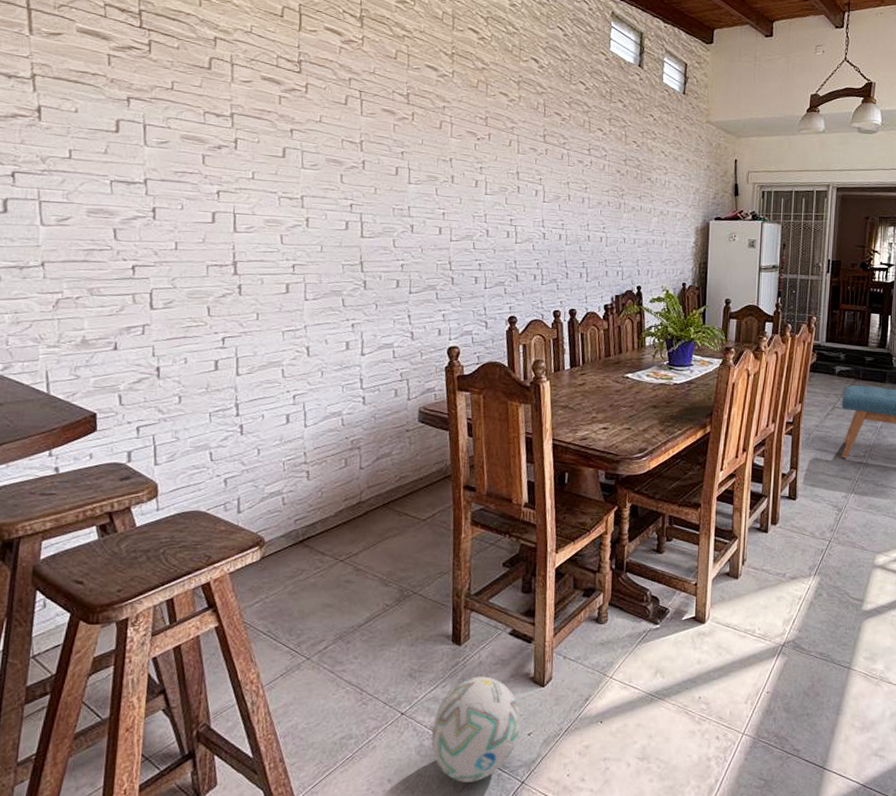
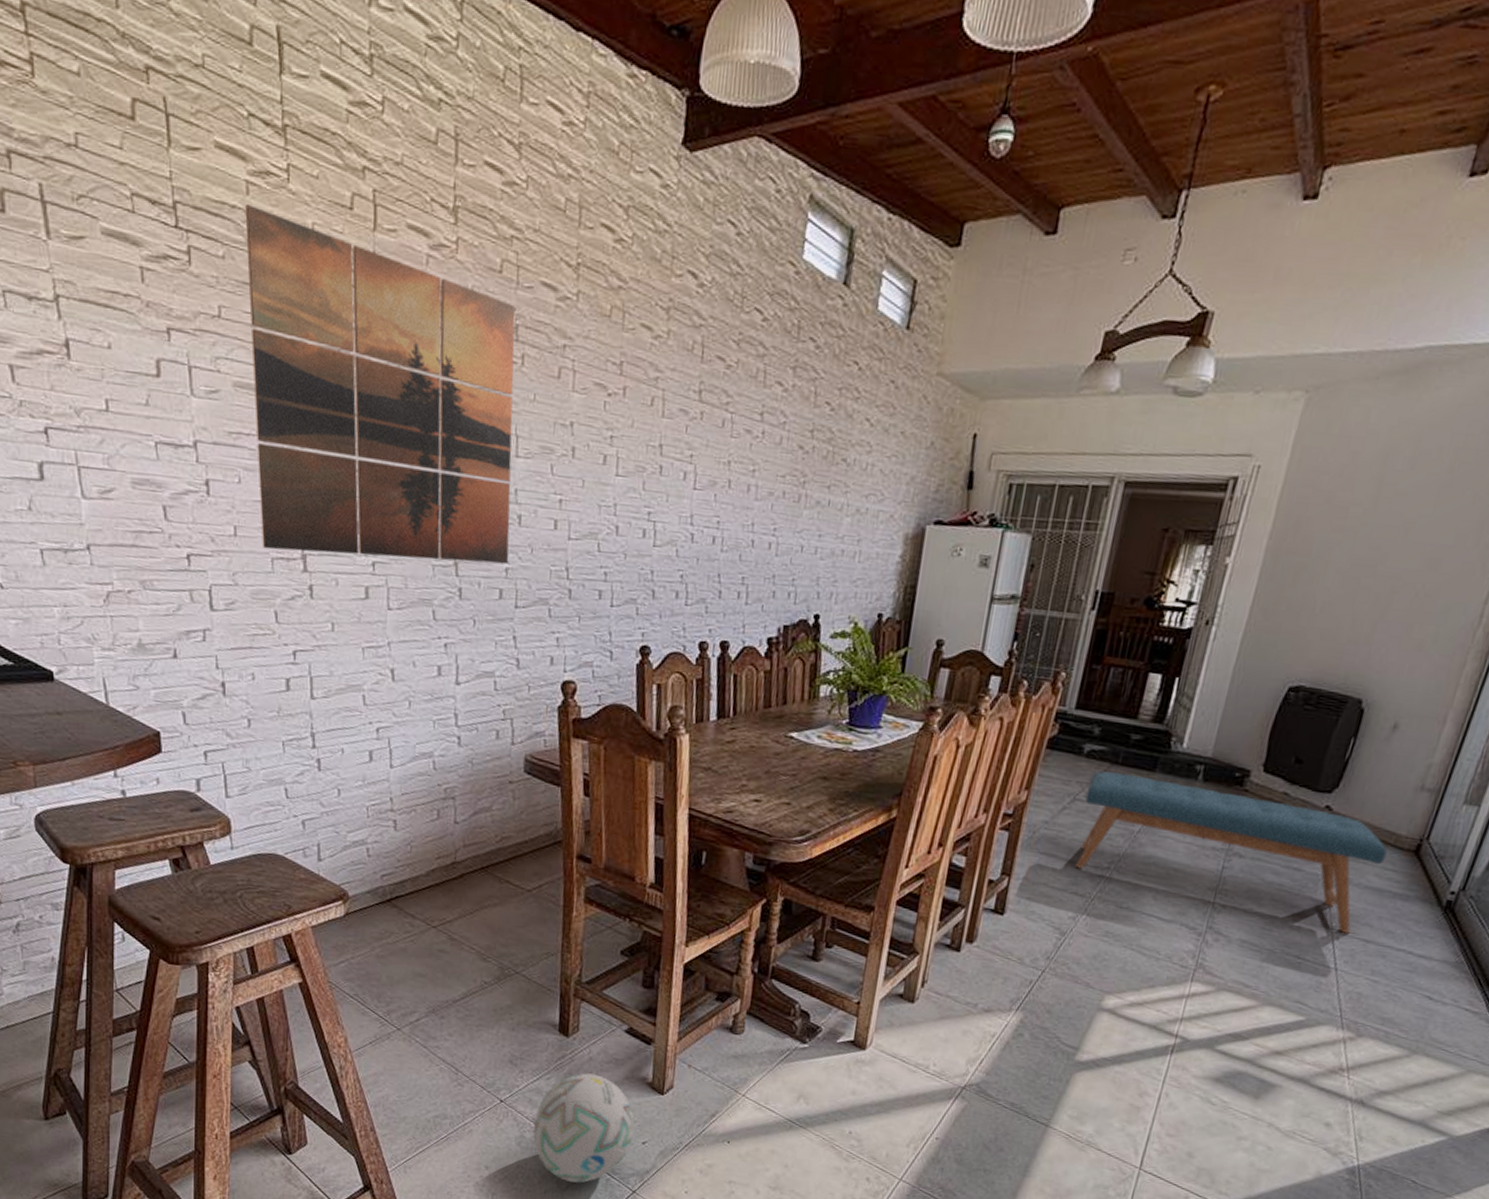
wall art: none [197,13,407,262] -> present [245,205,516,565]

